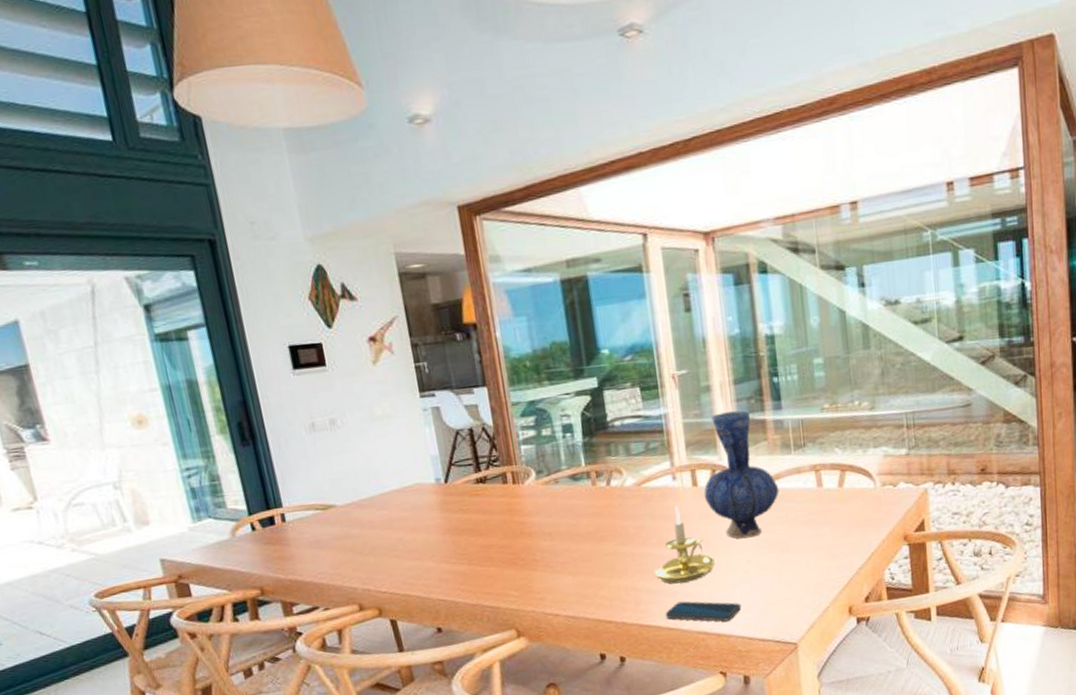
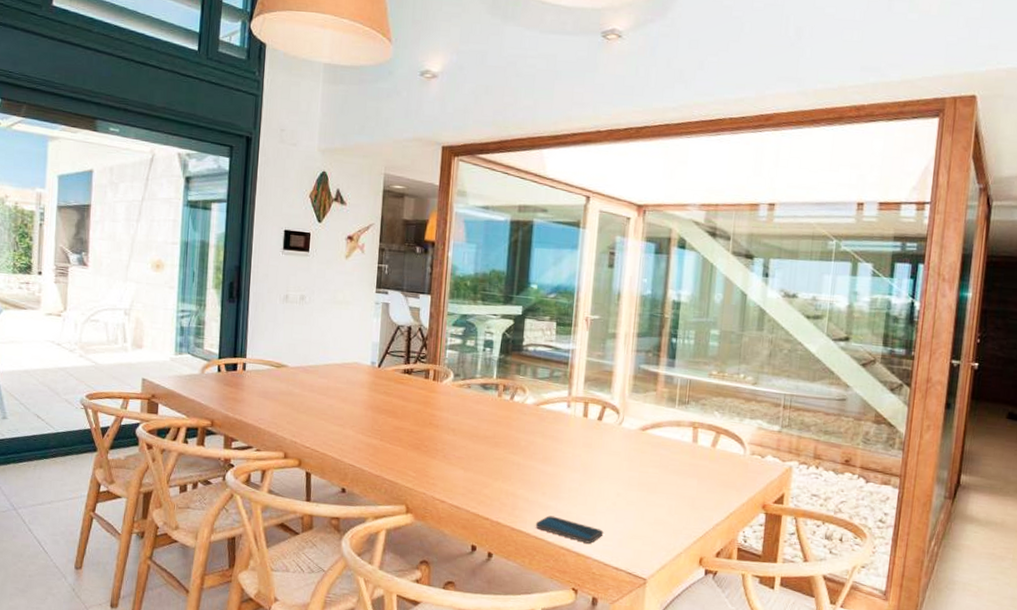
candle holder: present [654,506,715,584] -> none [534,430,588,500]
vase: present [704,410,779,539] -> none [591,358,658,474]

